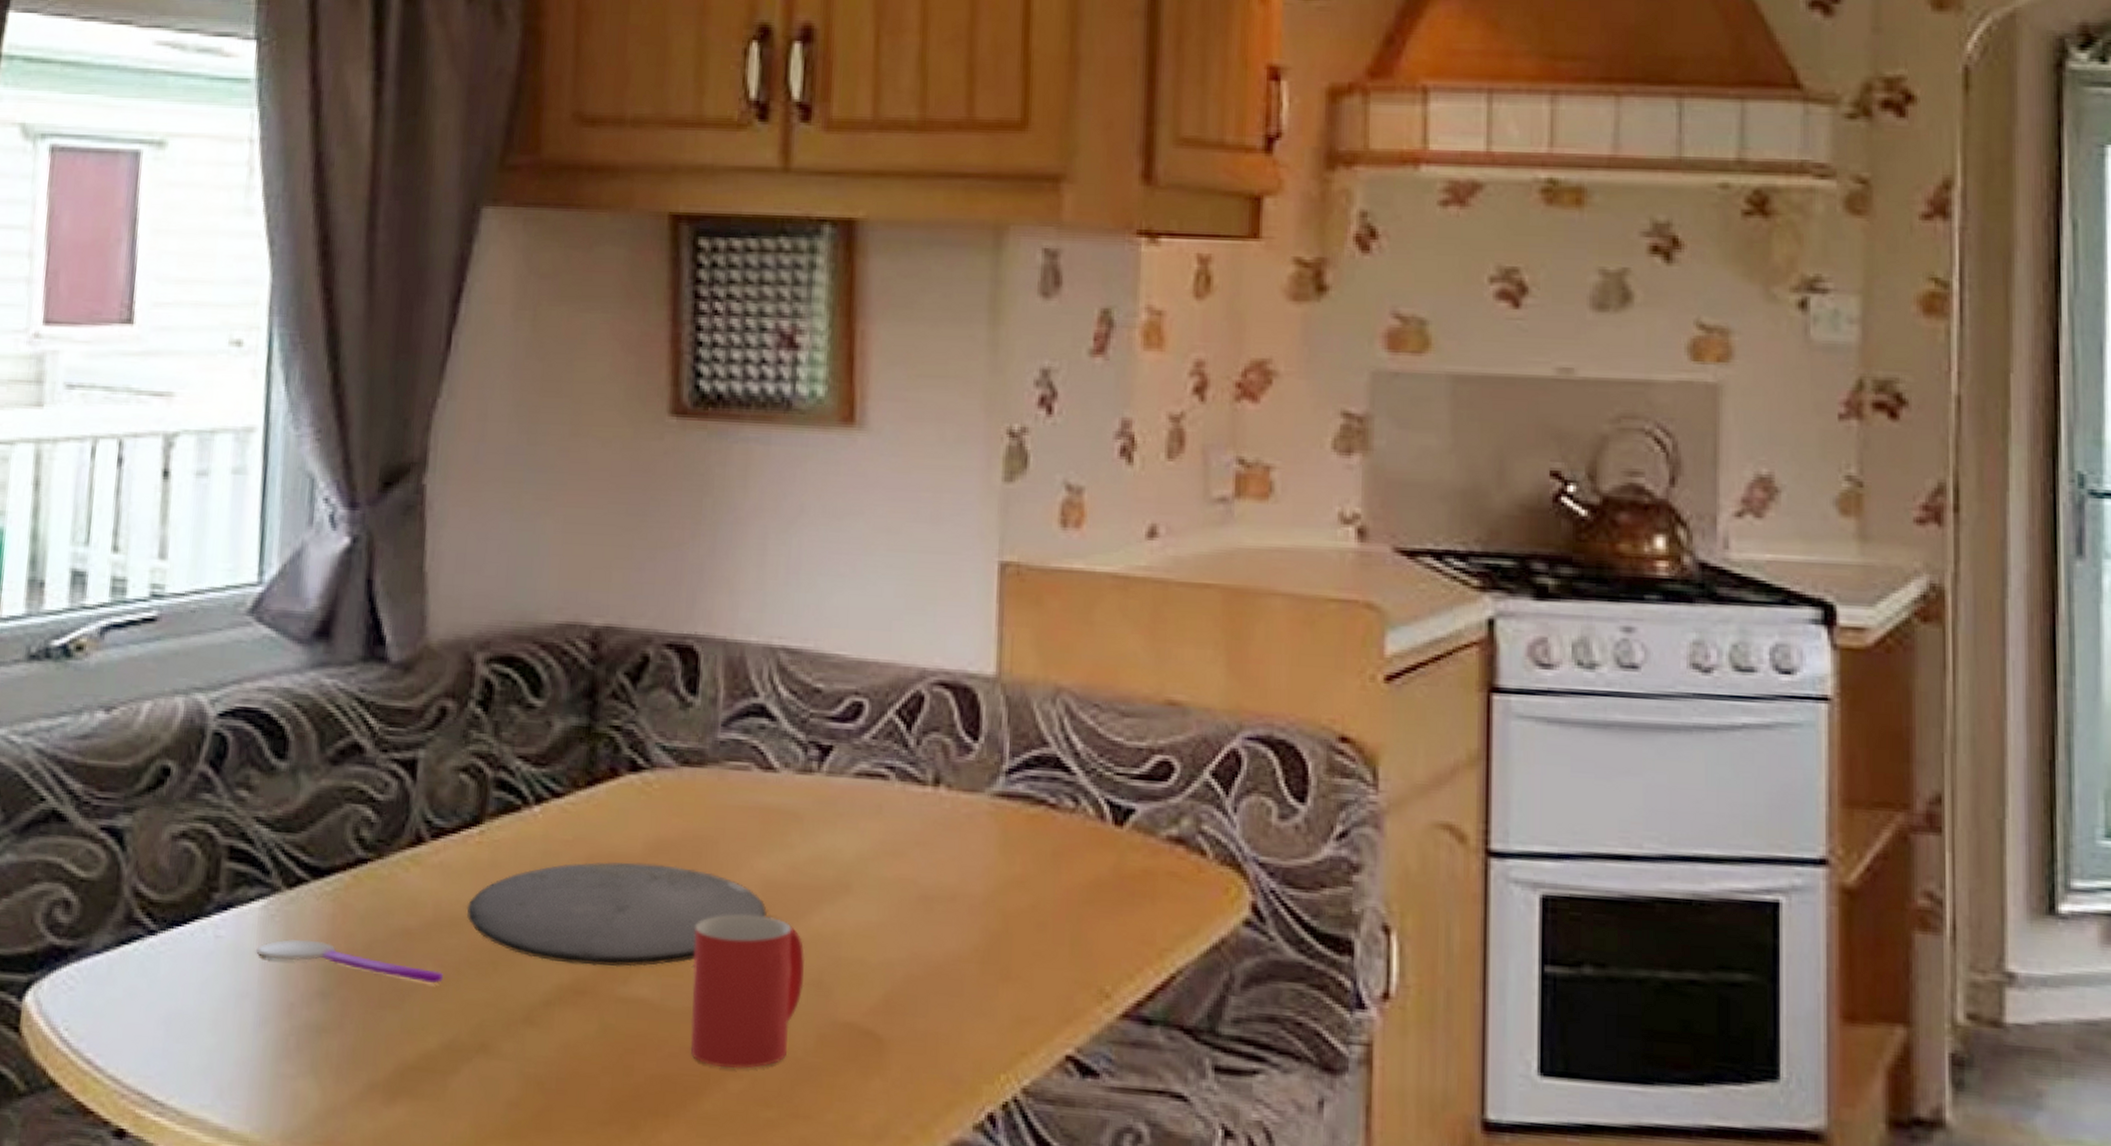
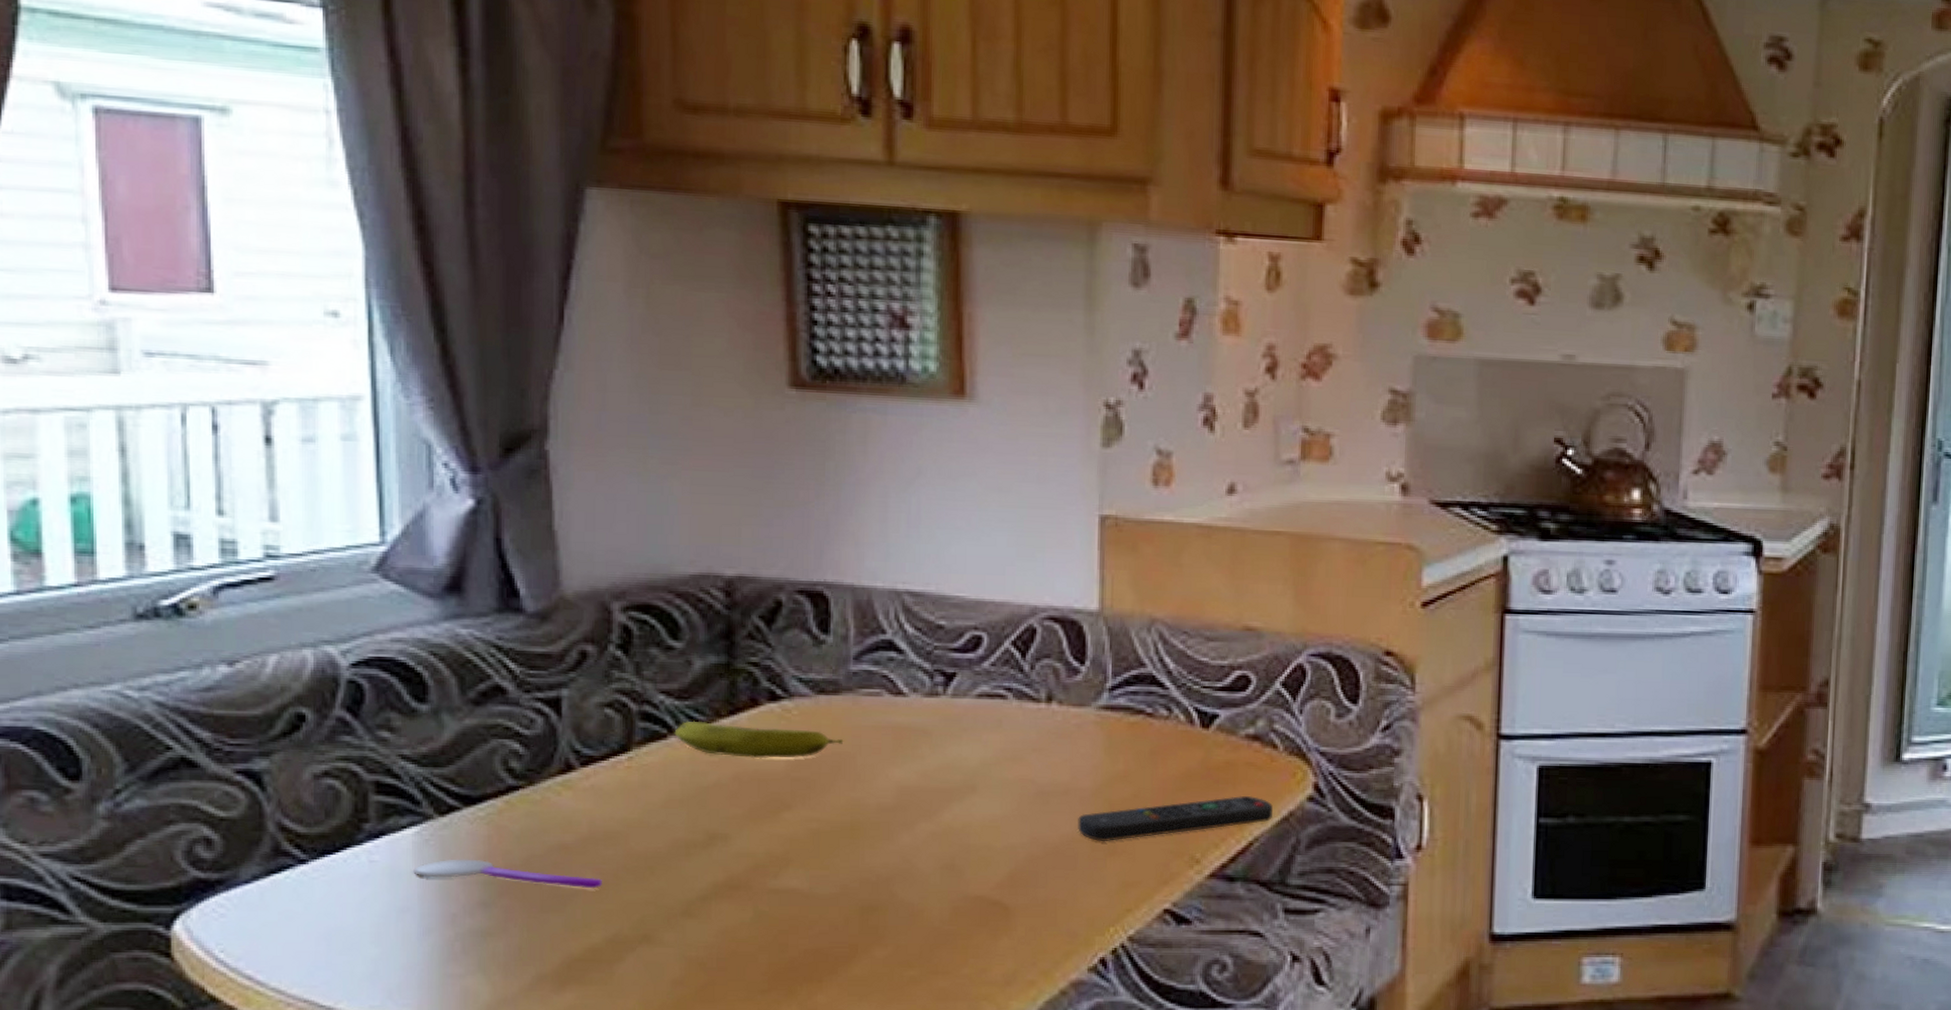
plate: present [466,861,767,967] -> none [620,777,902,865]
fruit: none [528,791,707,841] -> present [674,720,844,759]
mug: present [690,914,806,1069] -> none [837,815,939,940]
remote control: none [965,914,1200,964] -> present [1078,796,1273,842]

